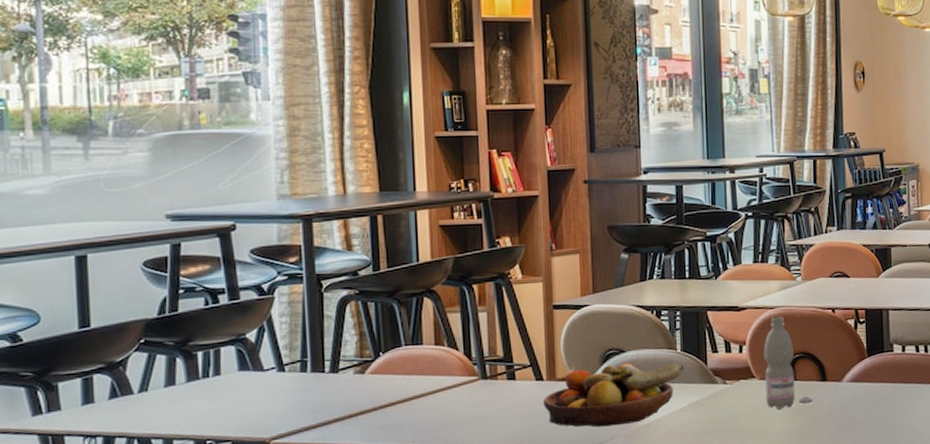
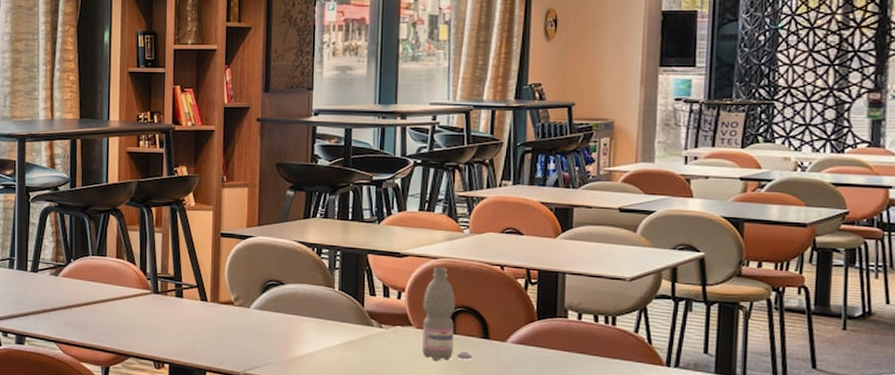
fruit bowl: present [543,362,684,427] -> none [206,294,341,353]

